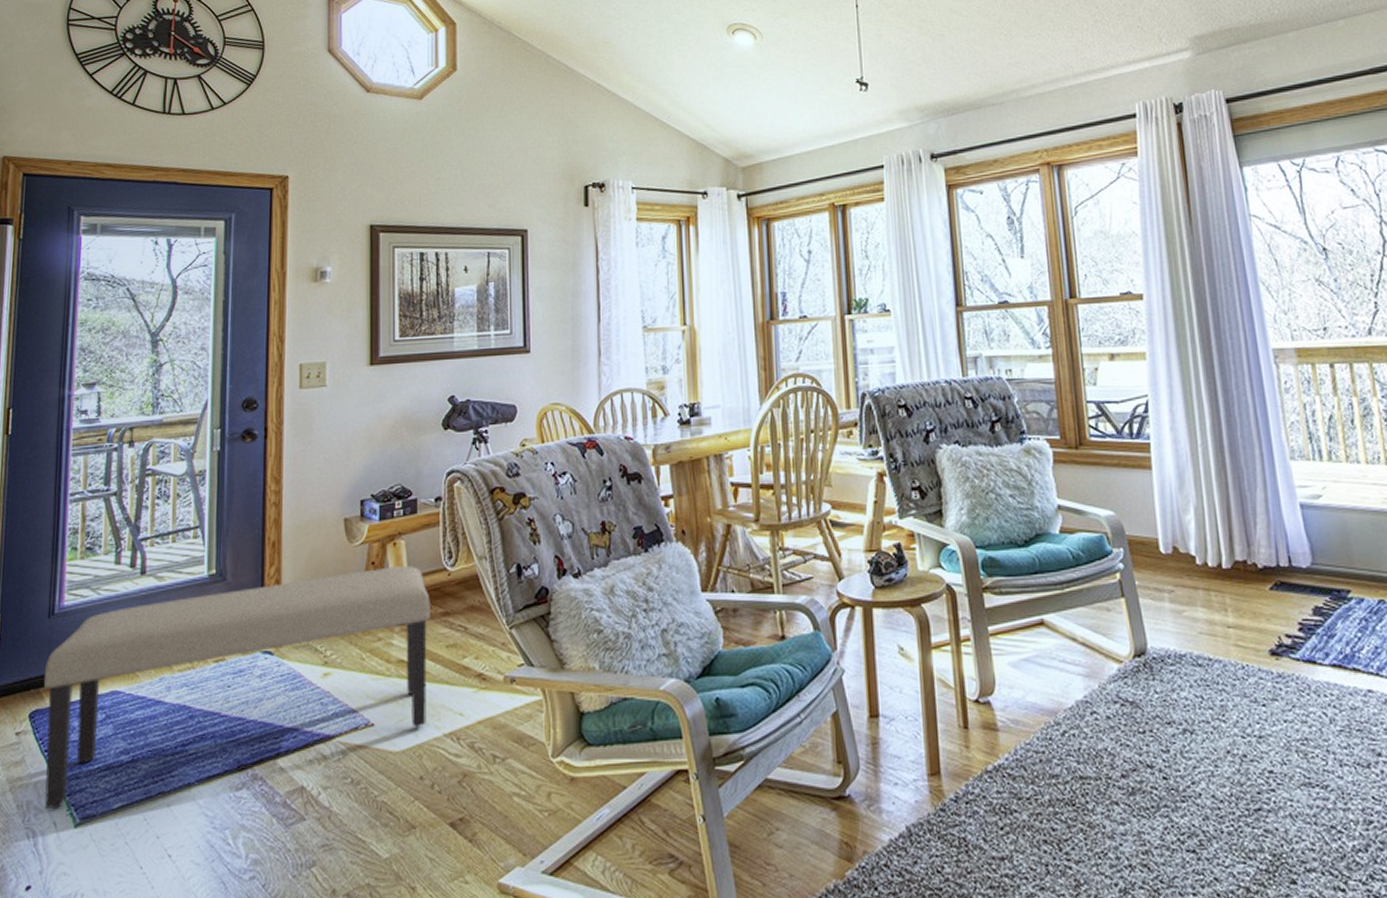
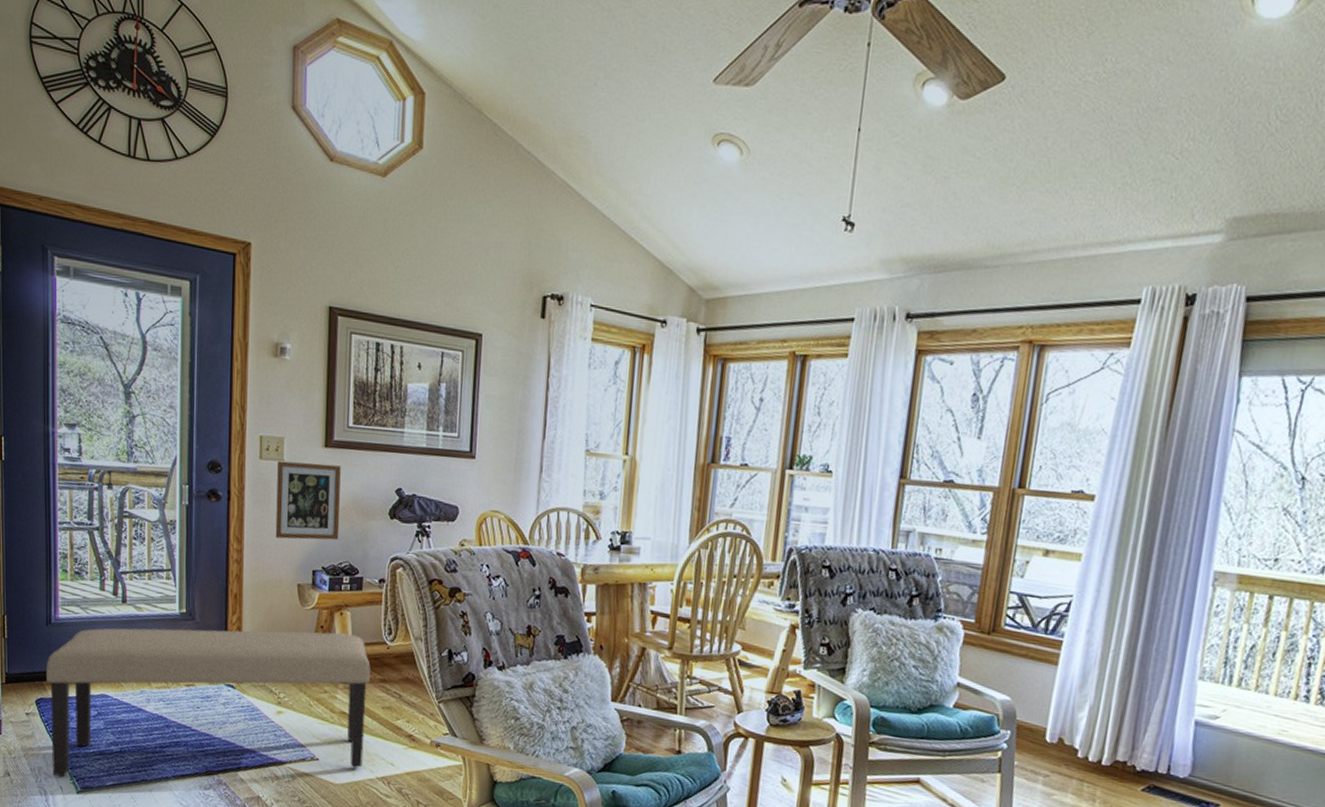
picture frame: none [318,382,389,471] -> present [275,460,341,540]

